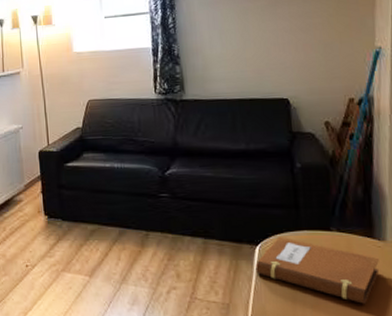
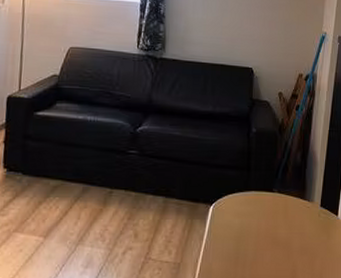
notebook: present [255,236,380,304] -> none [208,196,307,260]

